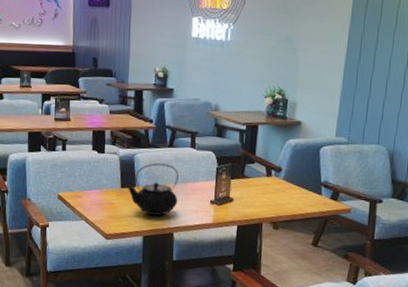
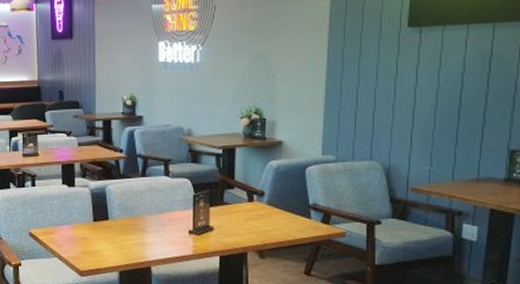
teapot: present [127,163,179,216] -> none [100,194,154,250]

